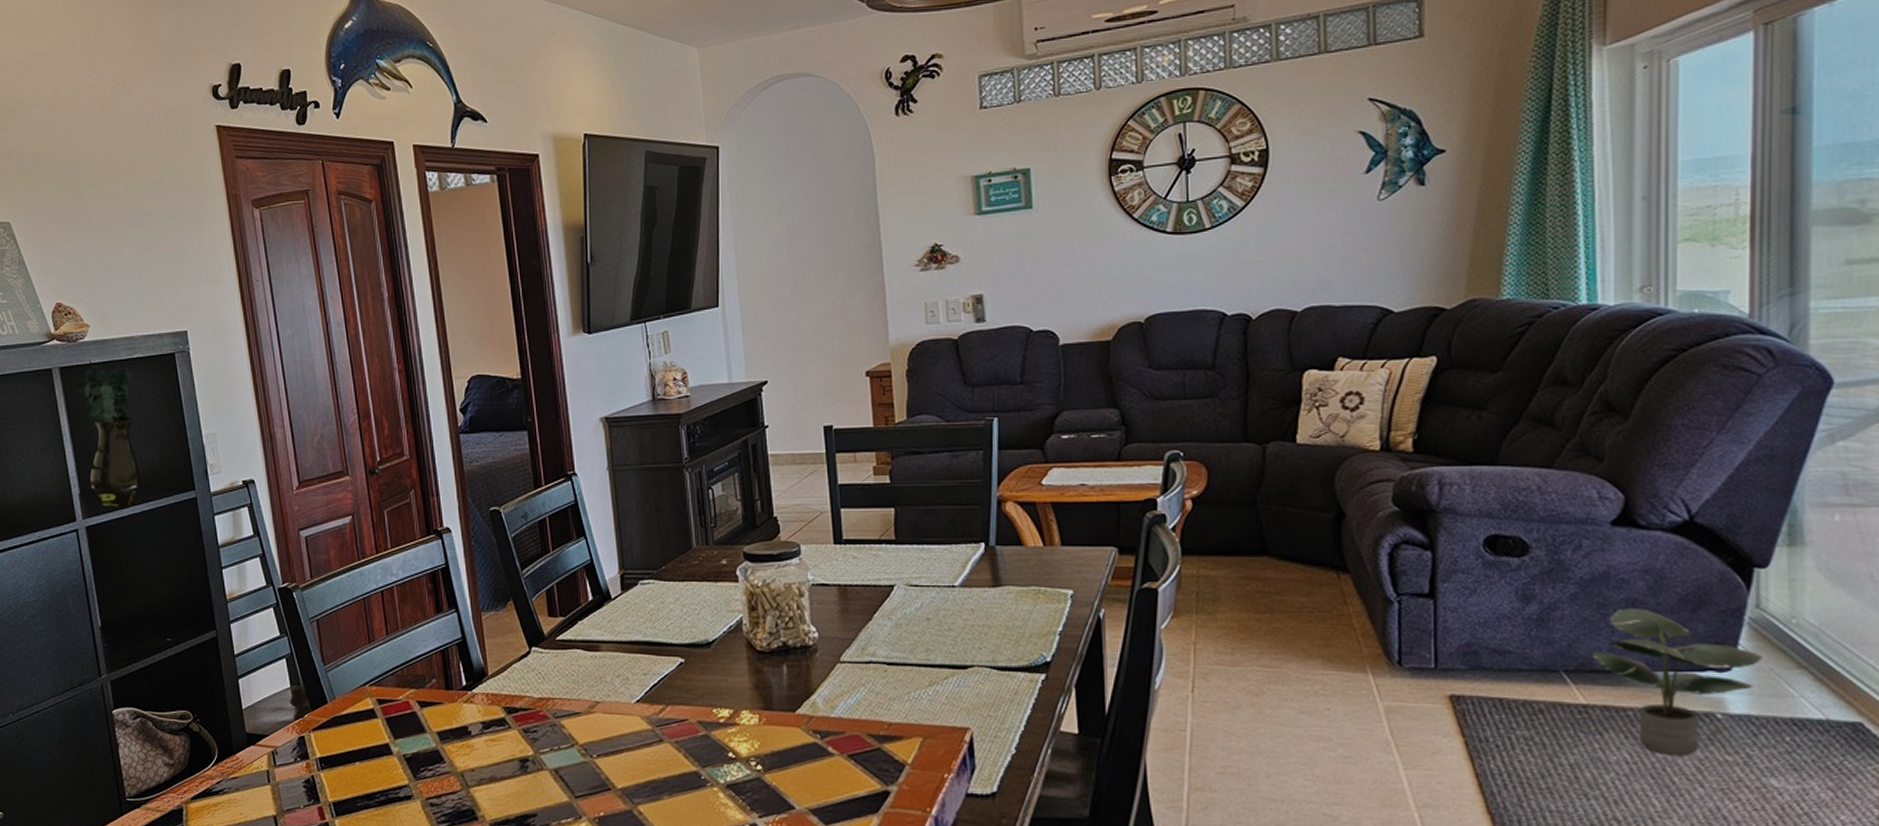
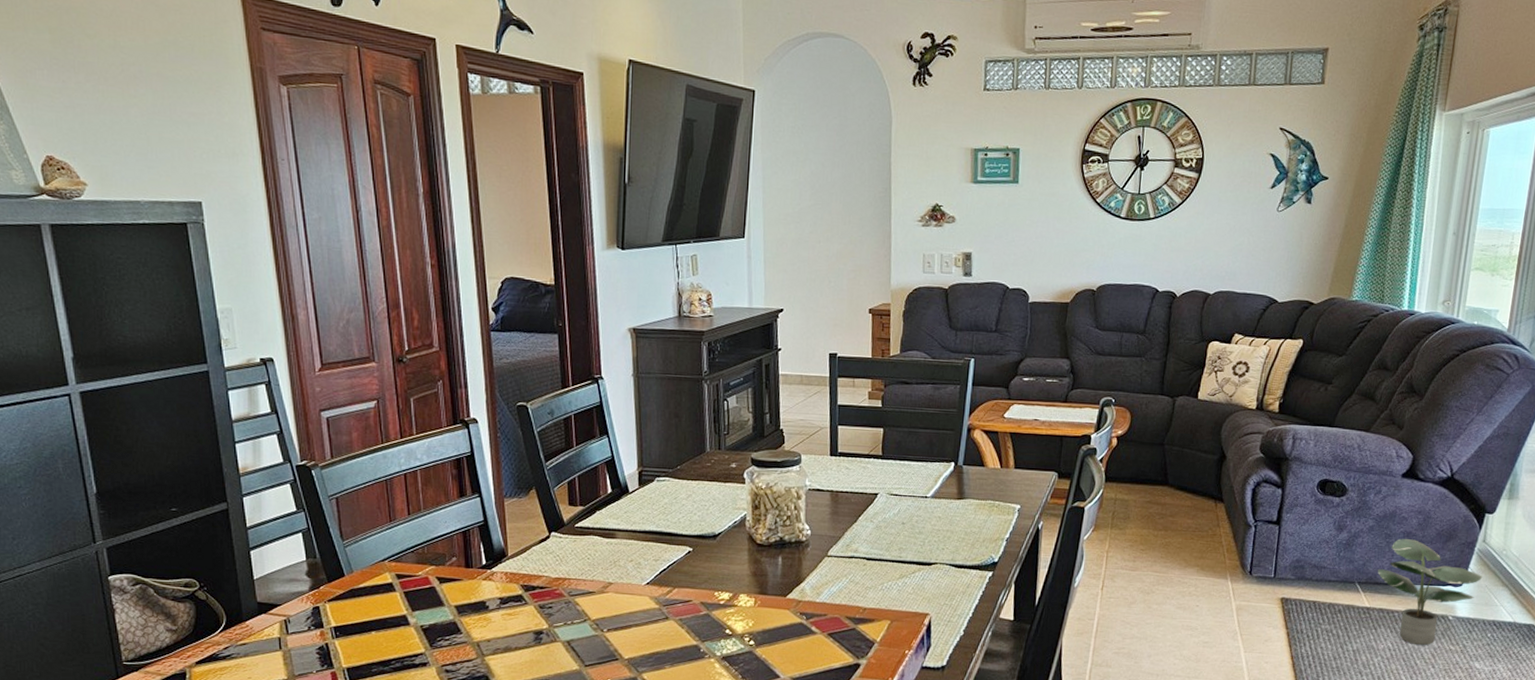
vase: present [76,360,141,506] -> none [70,220,145,374]

